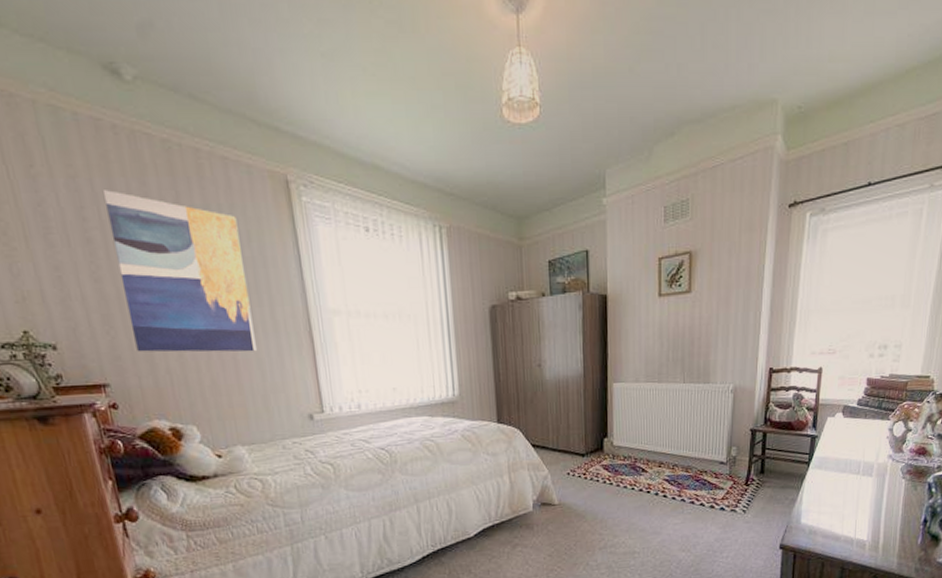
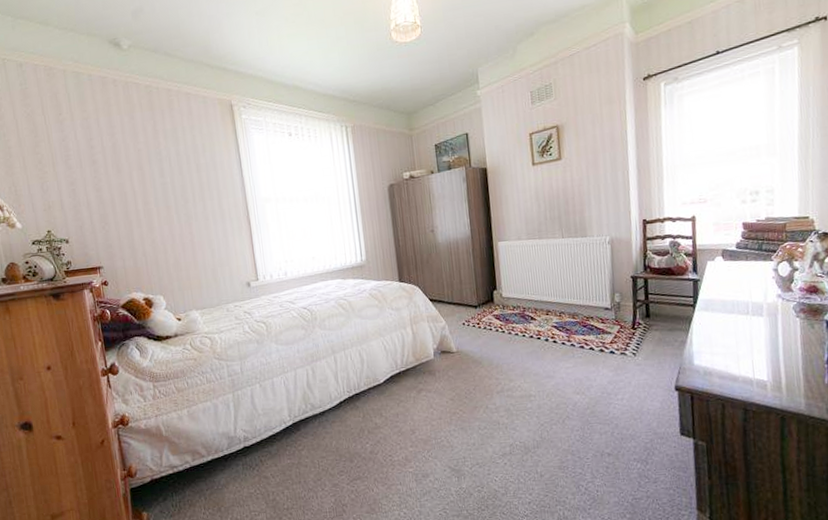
wall art: present [102,190,258,352] -> none [105,125,209,241]

